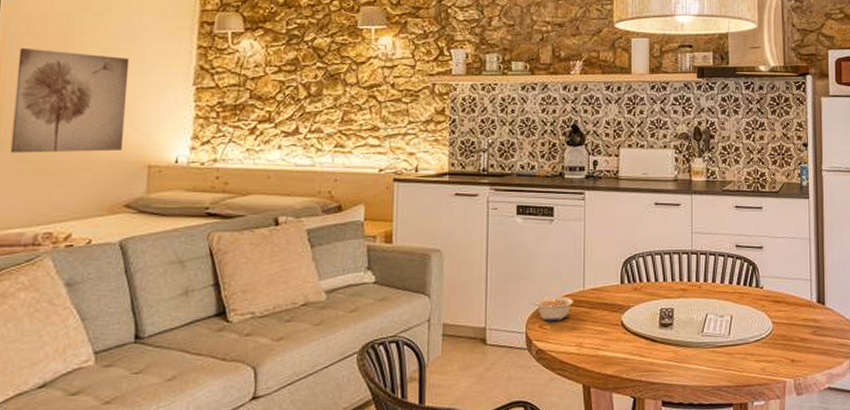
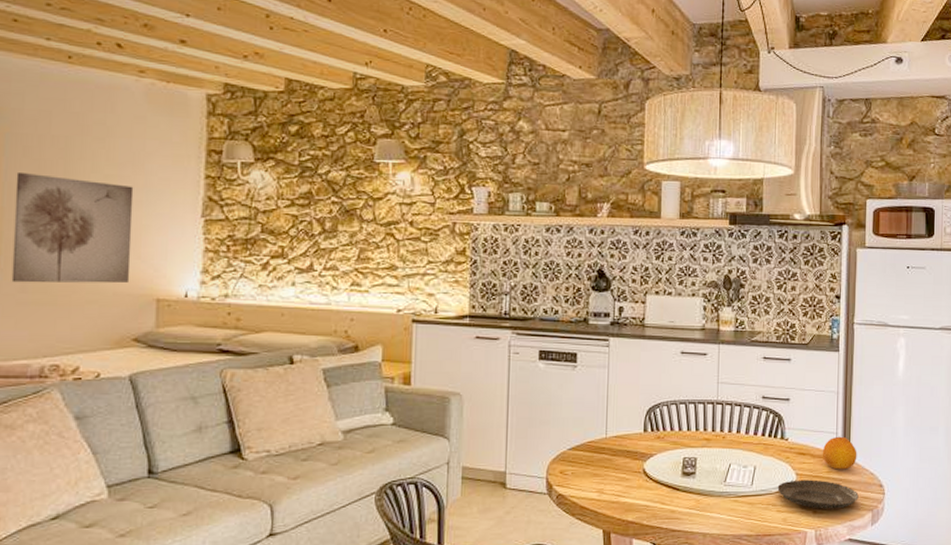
legume: present [531,297,574,321] -> none [552,443,596,467]
tart tin: none [754,327,836,358] -> present [777,479,859,509]
fruit: none [797,283,832,317] -> present [822,436,857,470]

